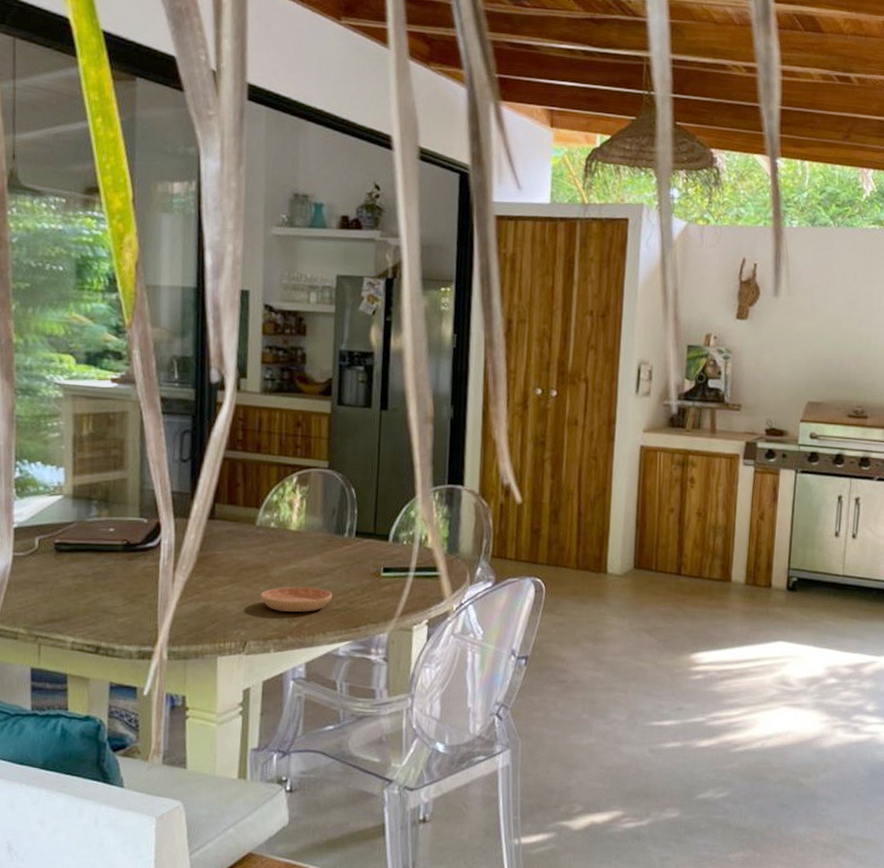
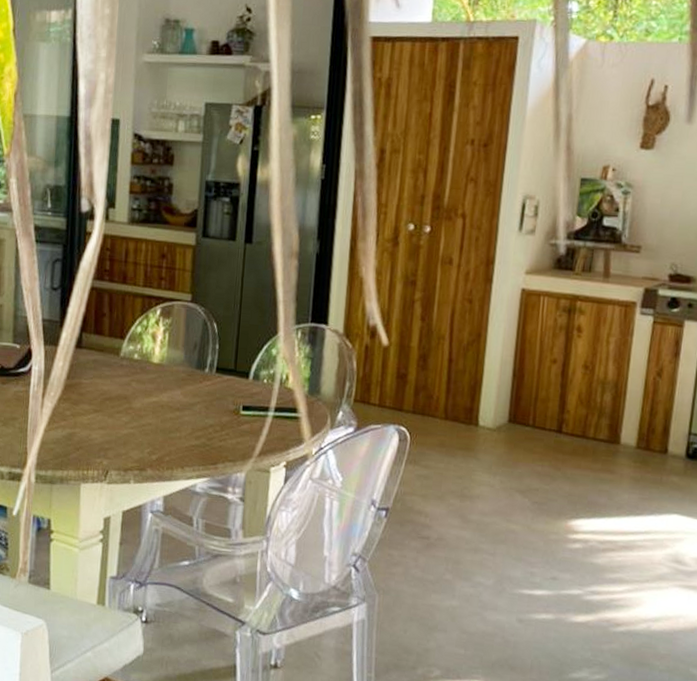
saucer: present [260,586,333,612] -> none [122,419,192,446]

